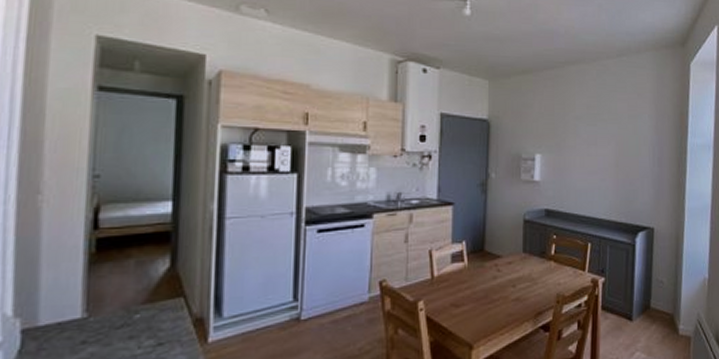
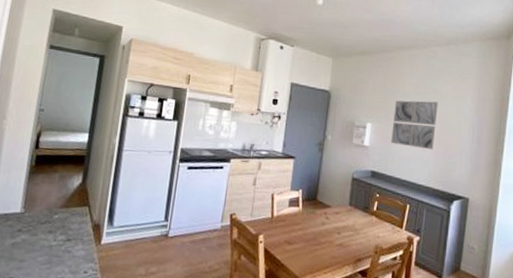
wall art: none [564,123,614,179] -> present [391,100,438,150]

